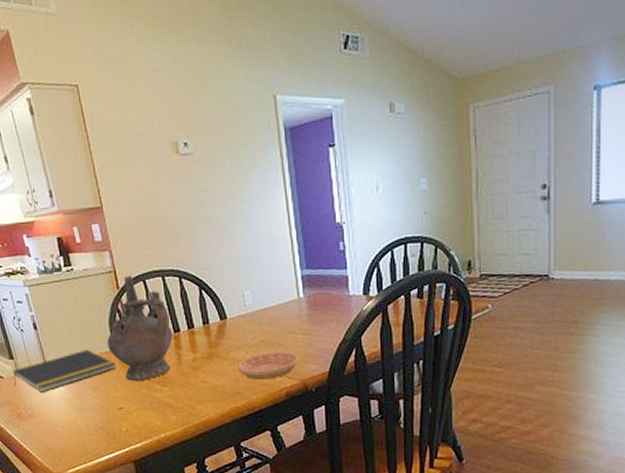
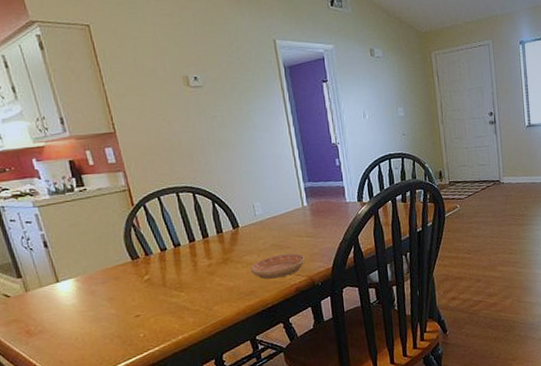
notepad: present [13,349,117,392] -> none [21,263,133,308]
ceremonial vessel: present [107,275,174,381] -> none [122,193,189,289]

